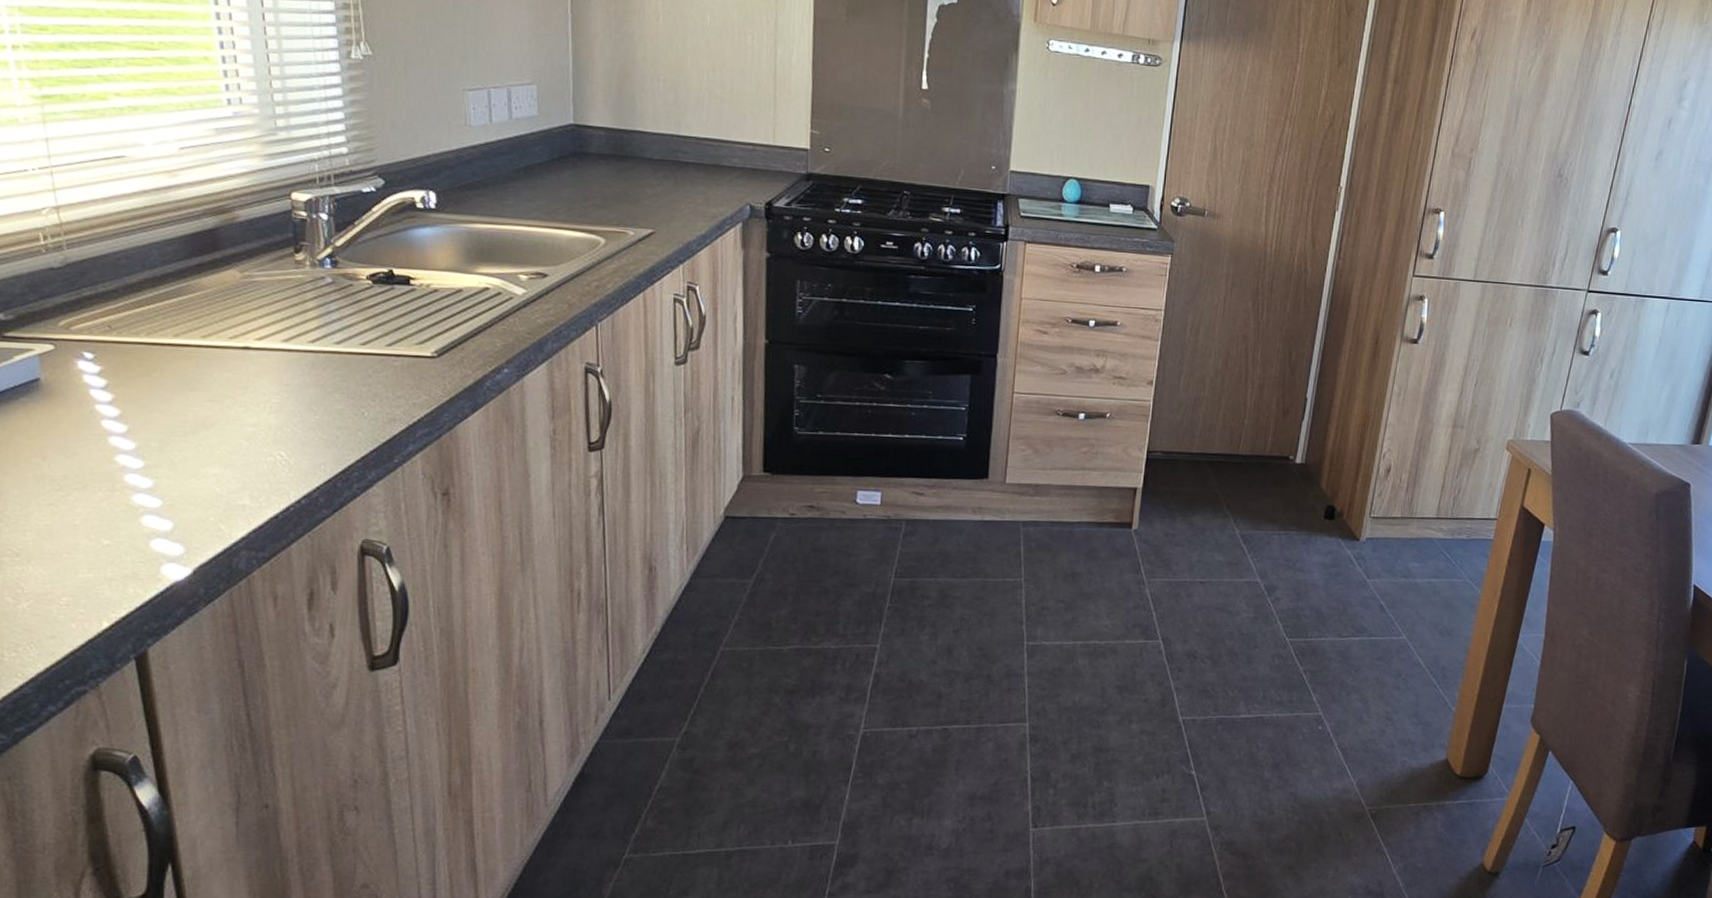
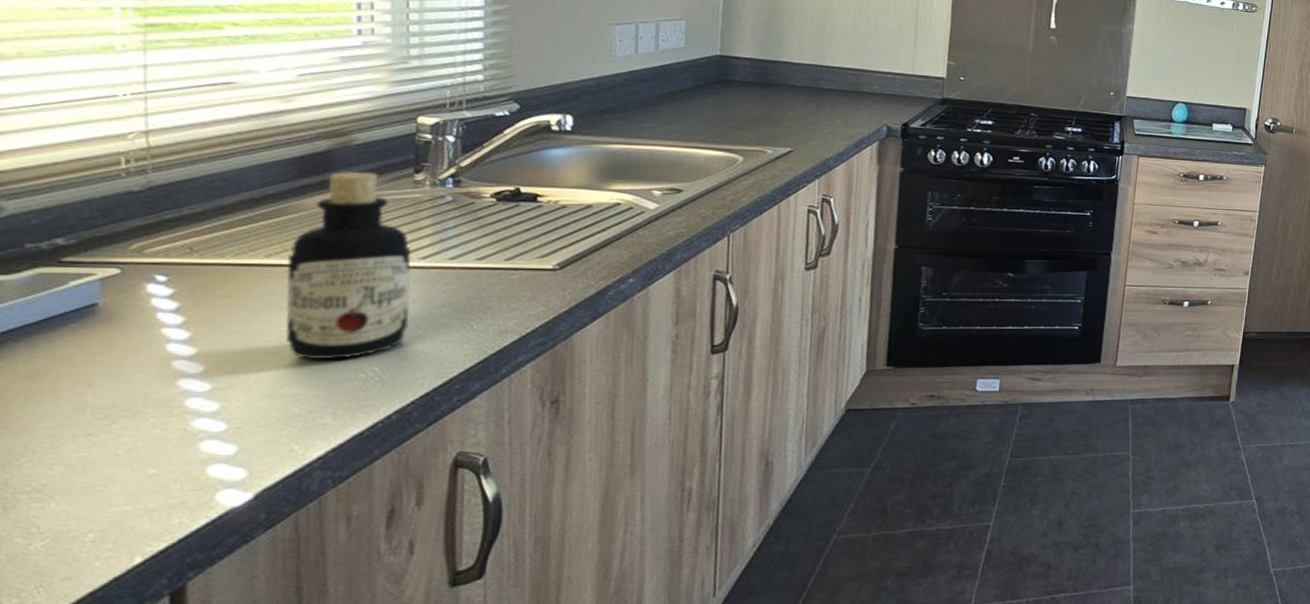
bottle: none [192,250,306,442] -> present [285,171,412,360]

